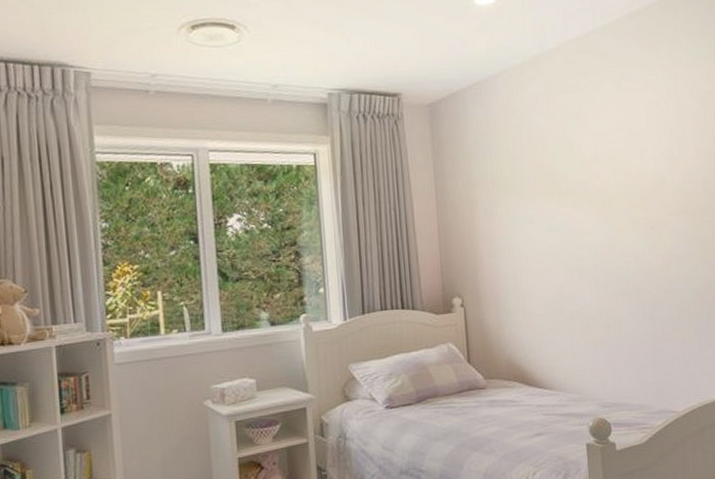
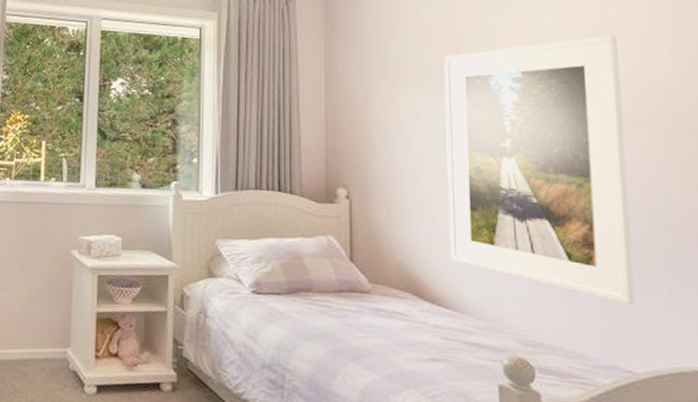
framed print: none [533,136,677,360] -> present [444,34,635,305]

